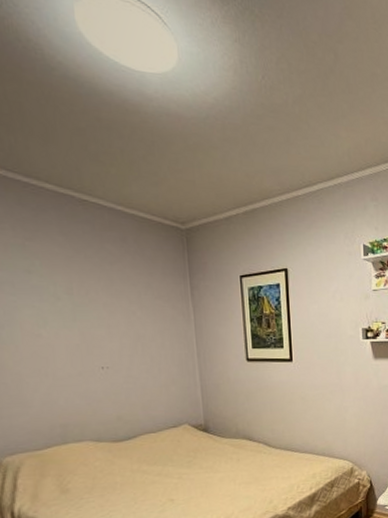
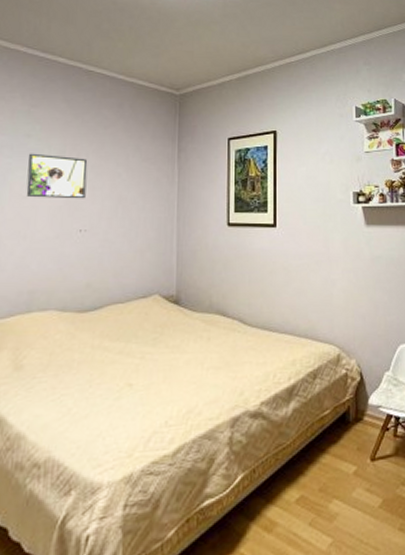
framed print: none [32,290,102,337] -> present [26,153,88,199]

